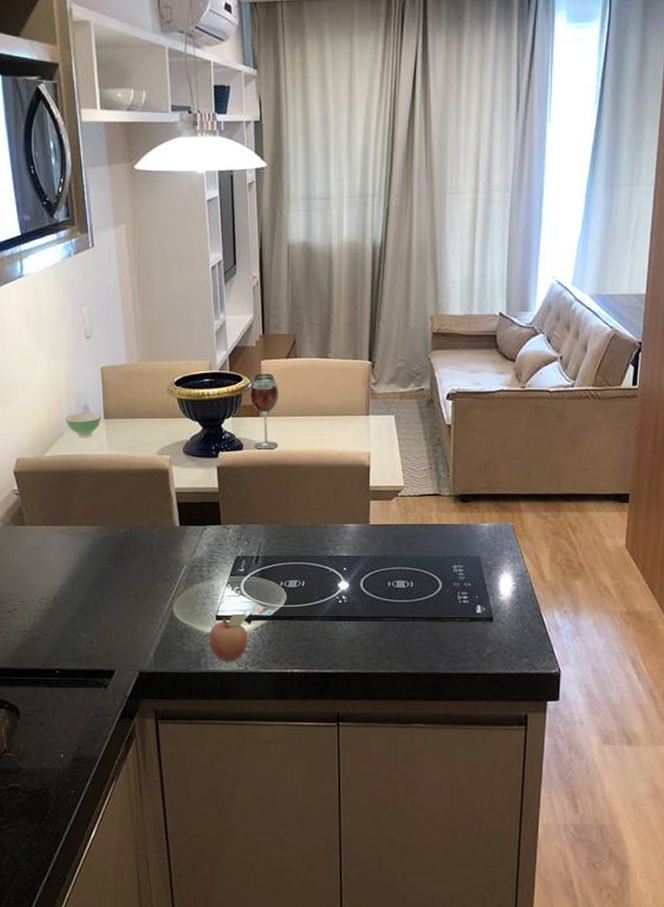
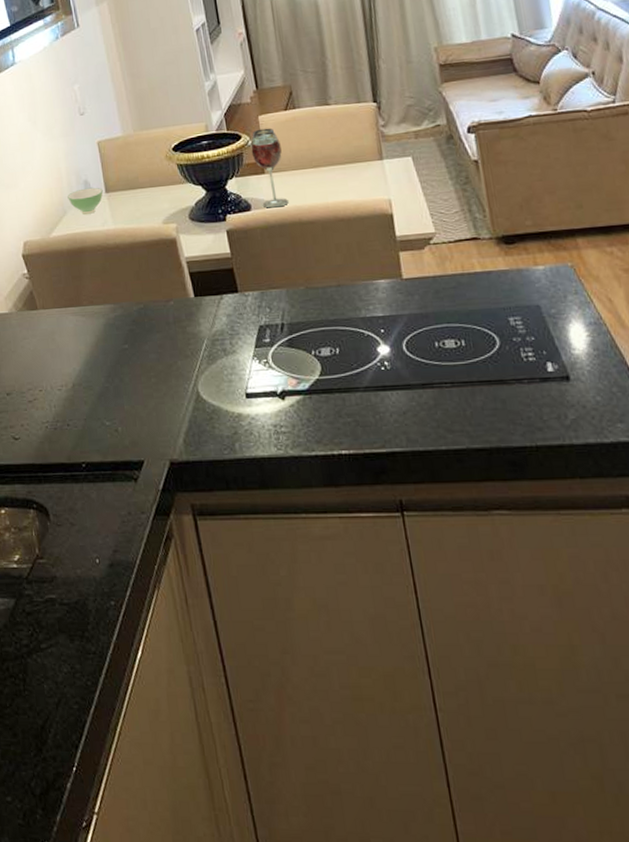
fruit: present [209,613,248,662] -> none [240,389,285,446]

